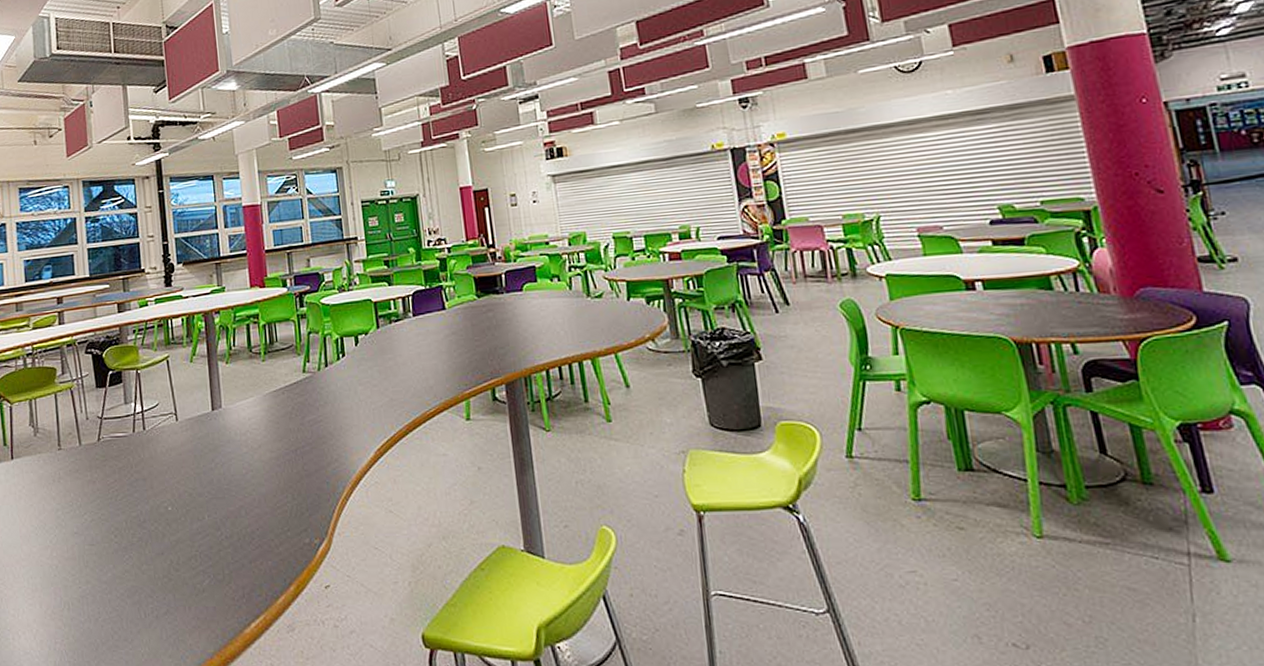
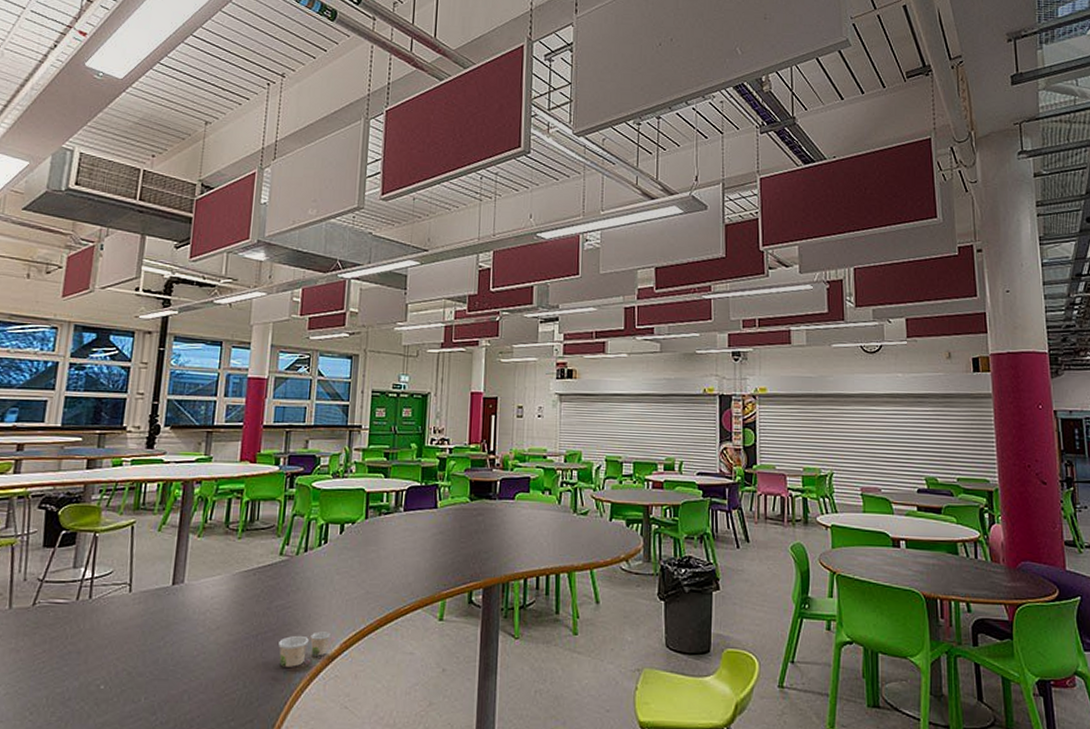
paper cup: none [317,441,364,478] -> present [279,631,331,667]

